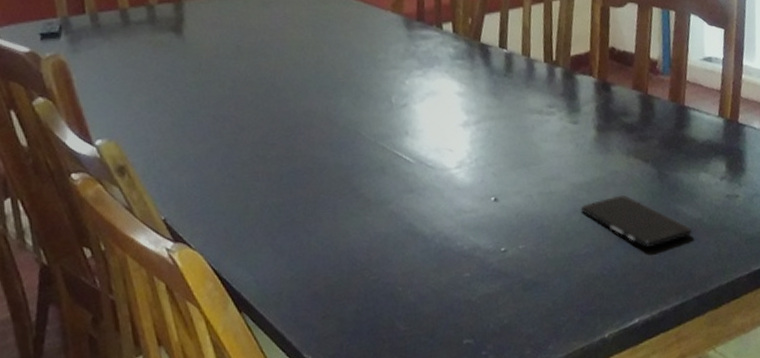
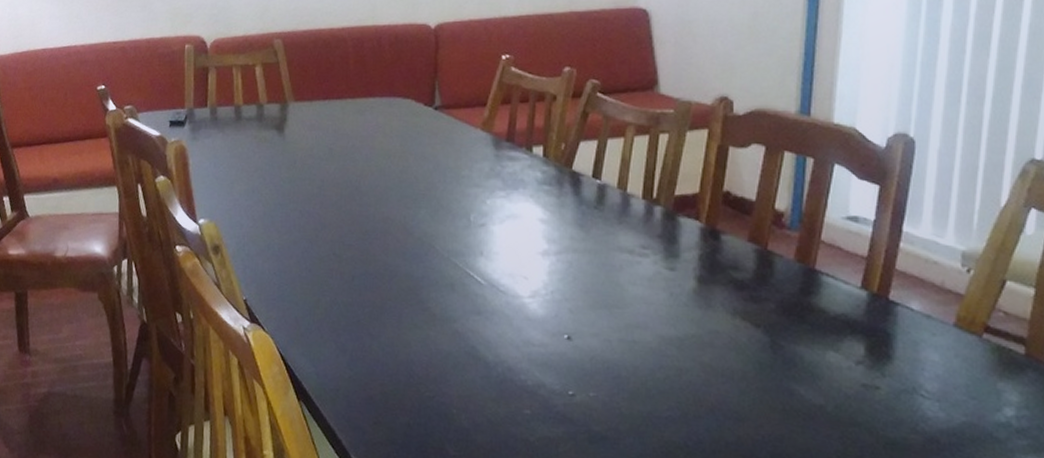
smartphone: present [580,194,692,248] -> none [667,358,809,428]

